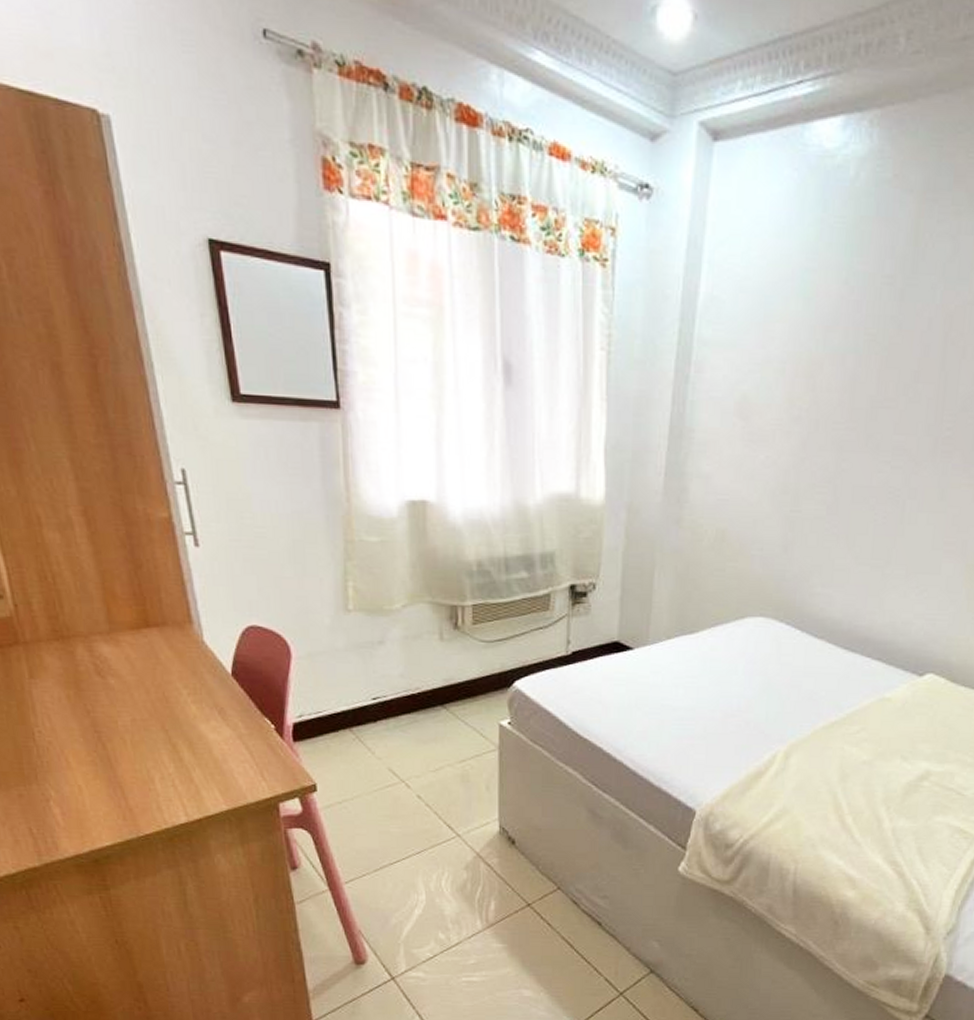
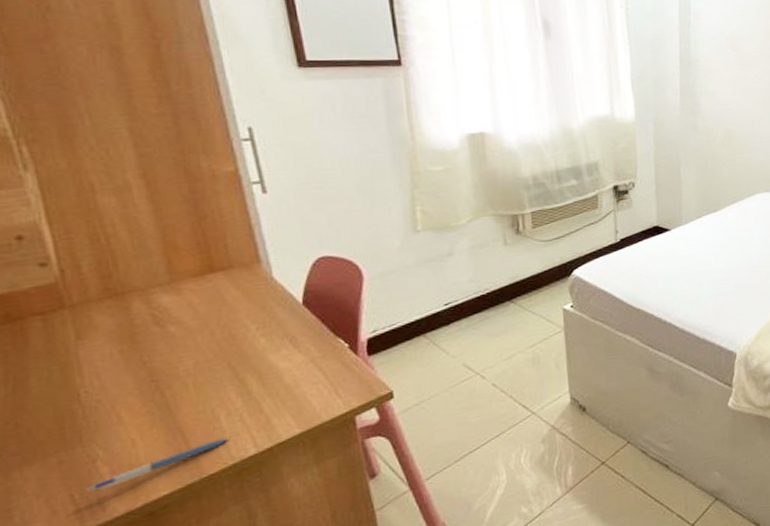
pen: none [42,802,162,829] -> present [86,438,229,492]

